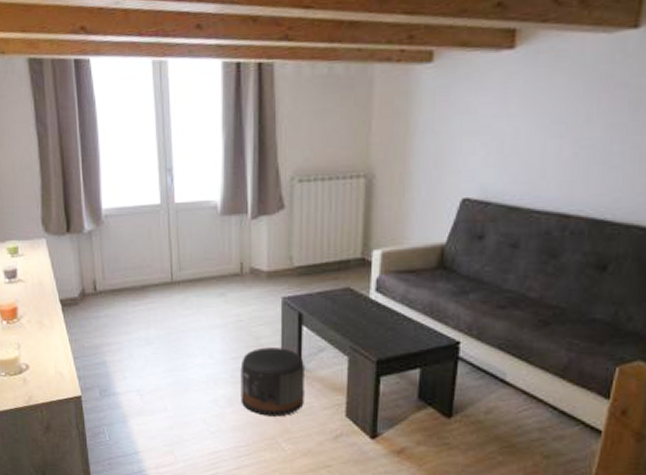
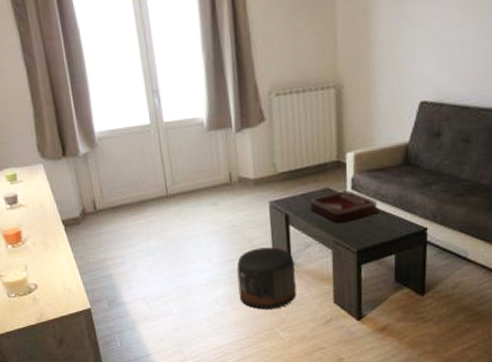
decorative tray: none [326,290,403,329] -> present [309,189,377,224]

